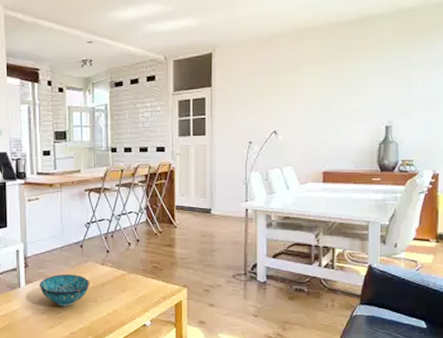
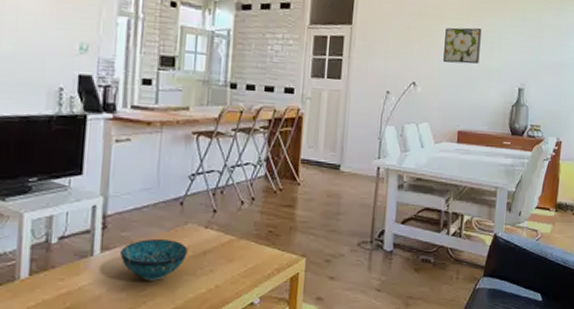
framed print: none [303,74,341,109] -> present [443,27,482,64]

